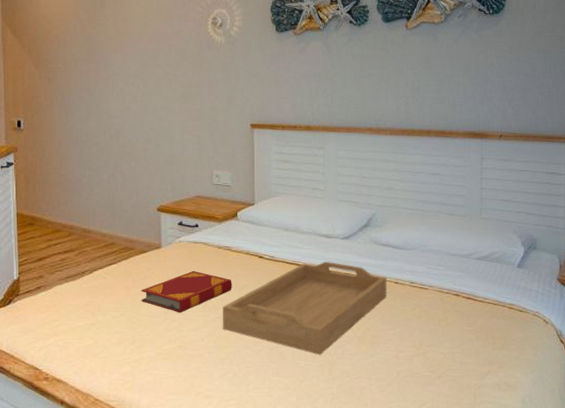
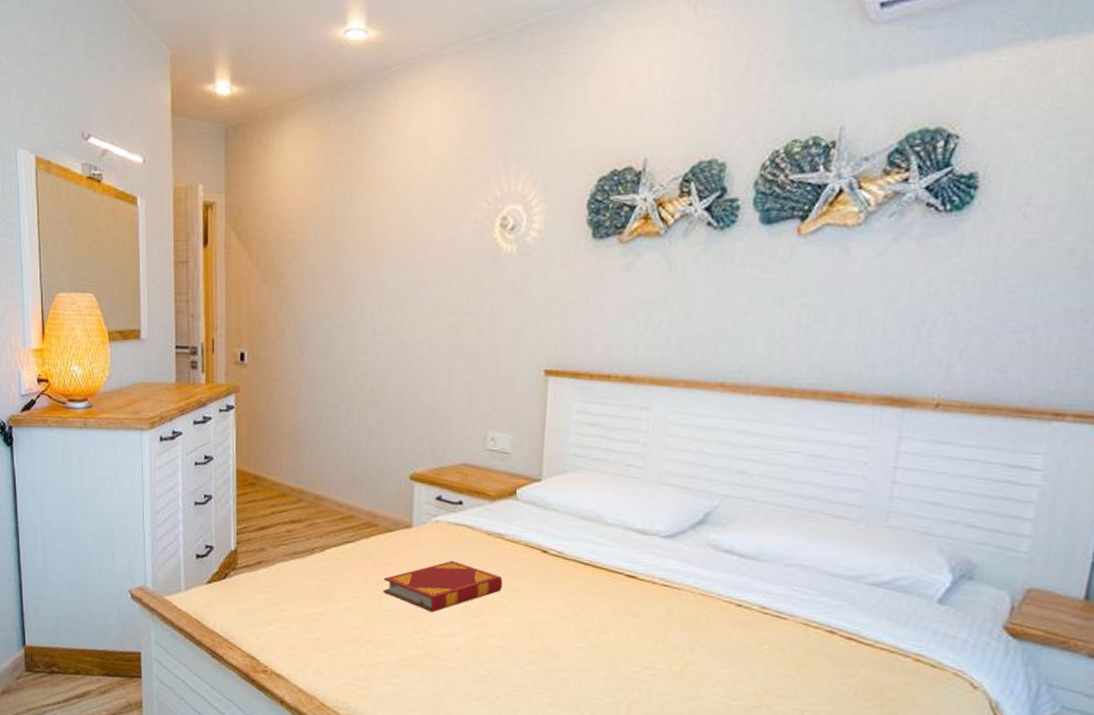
serving tray: present [223,261,387,355] -> none [486,565,725,689]

